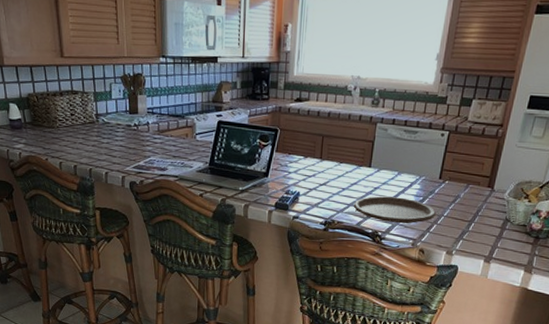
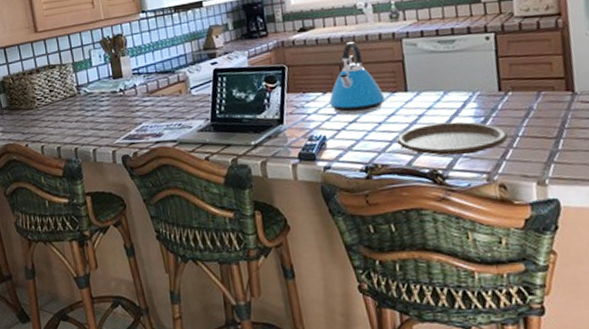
kettle: none [308,118,353,179] -> present [329,42,386,115]

